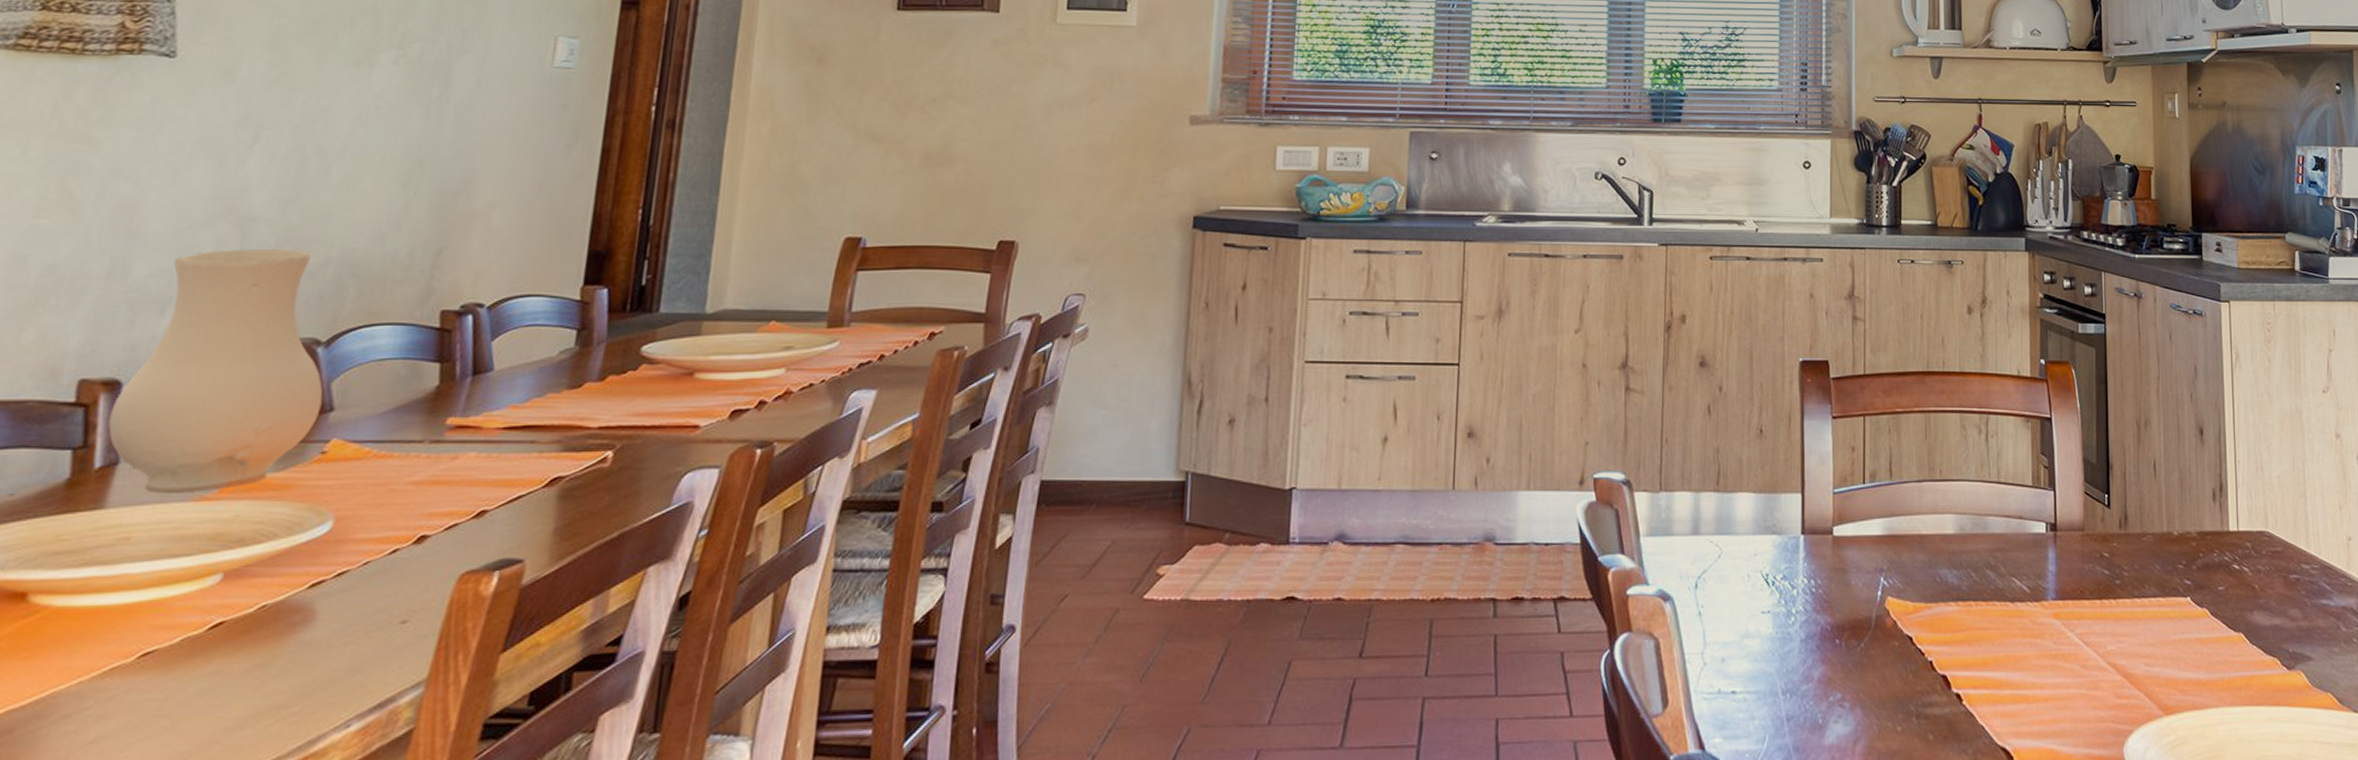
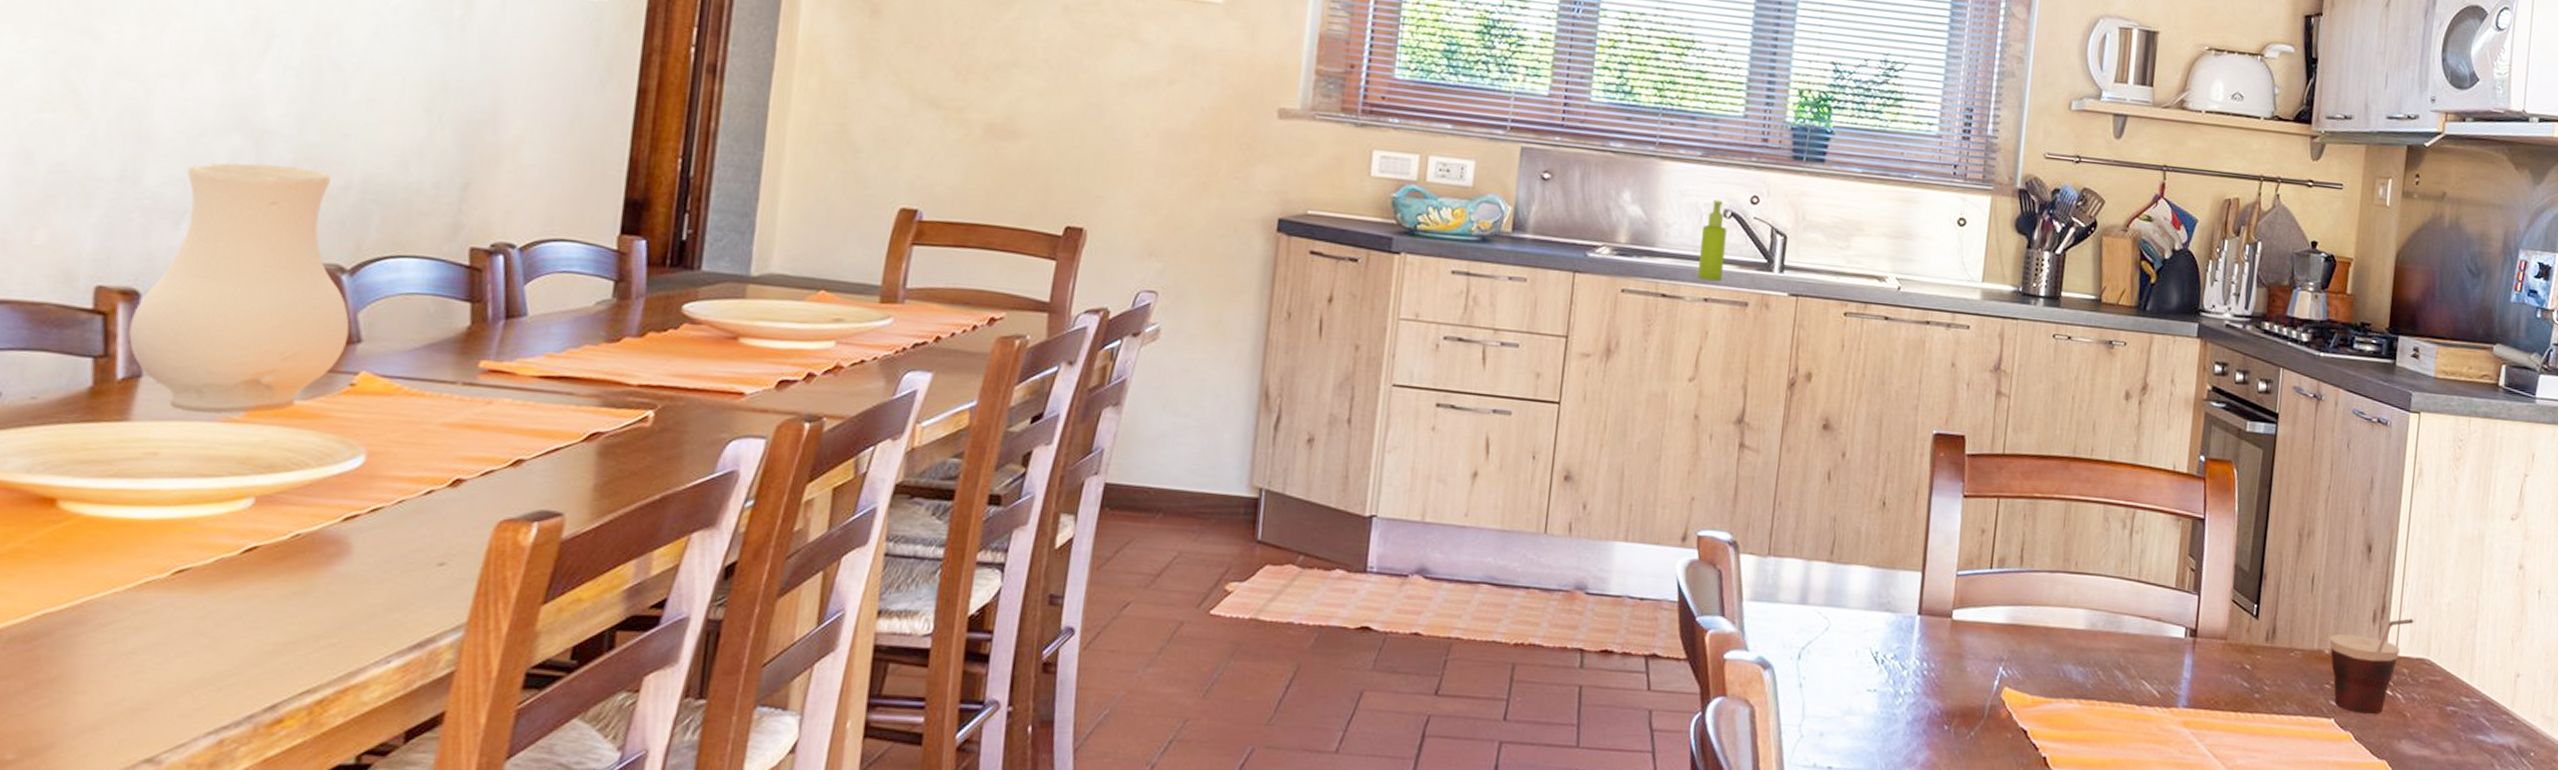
soap dispenser: none [1576,164,1599,239] -> present [1698,199,1727,282]
cup: none [2176,494,2250,590] -> present [2329,618,2414,715]

